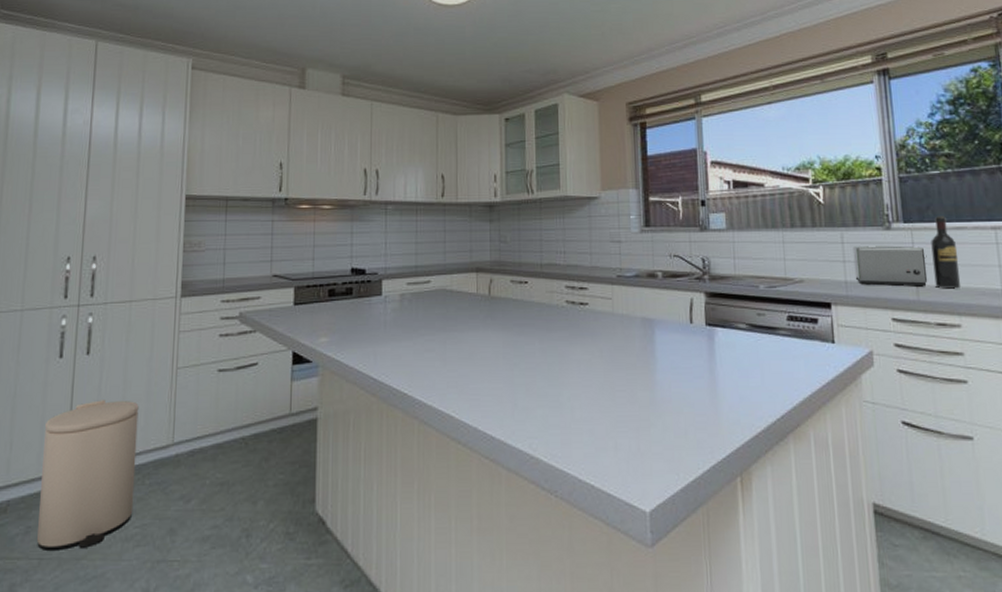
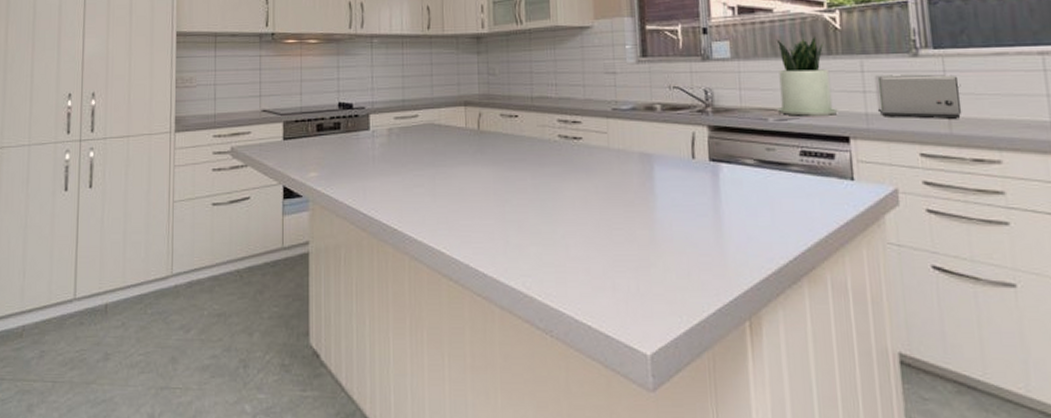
pedal bin: present [37,400,139,550] -> none [51,232,139,374]
planter: none [767,210,821,284] -> present [776,37,838,116]
wine bottle: present [931,216,962,289] -> none [965,40,1002,121]

